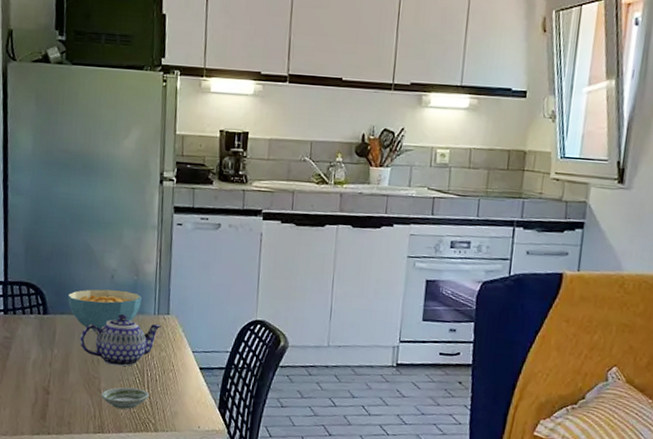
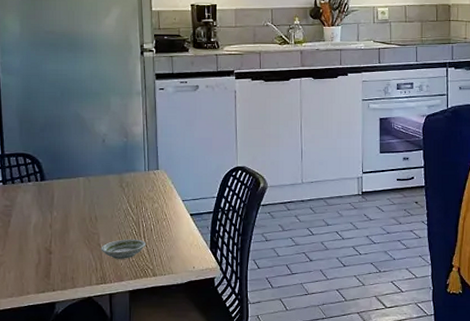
cereal bowl: present [67,289,142,332] -> none [62,153,132,192]
teapot: present [80,313,161,367] -> none [77,173,152,221]

